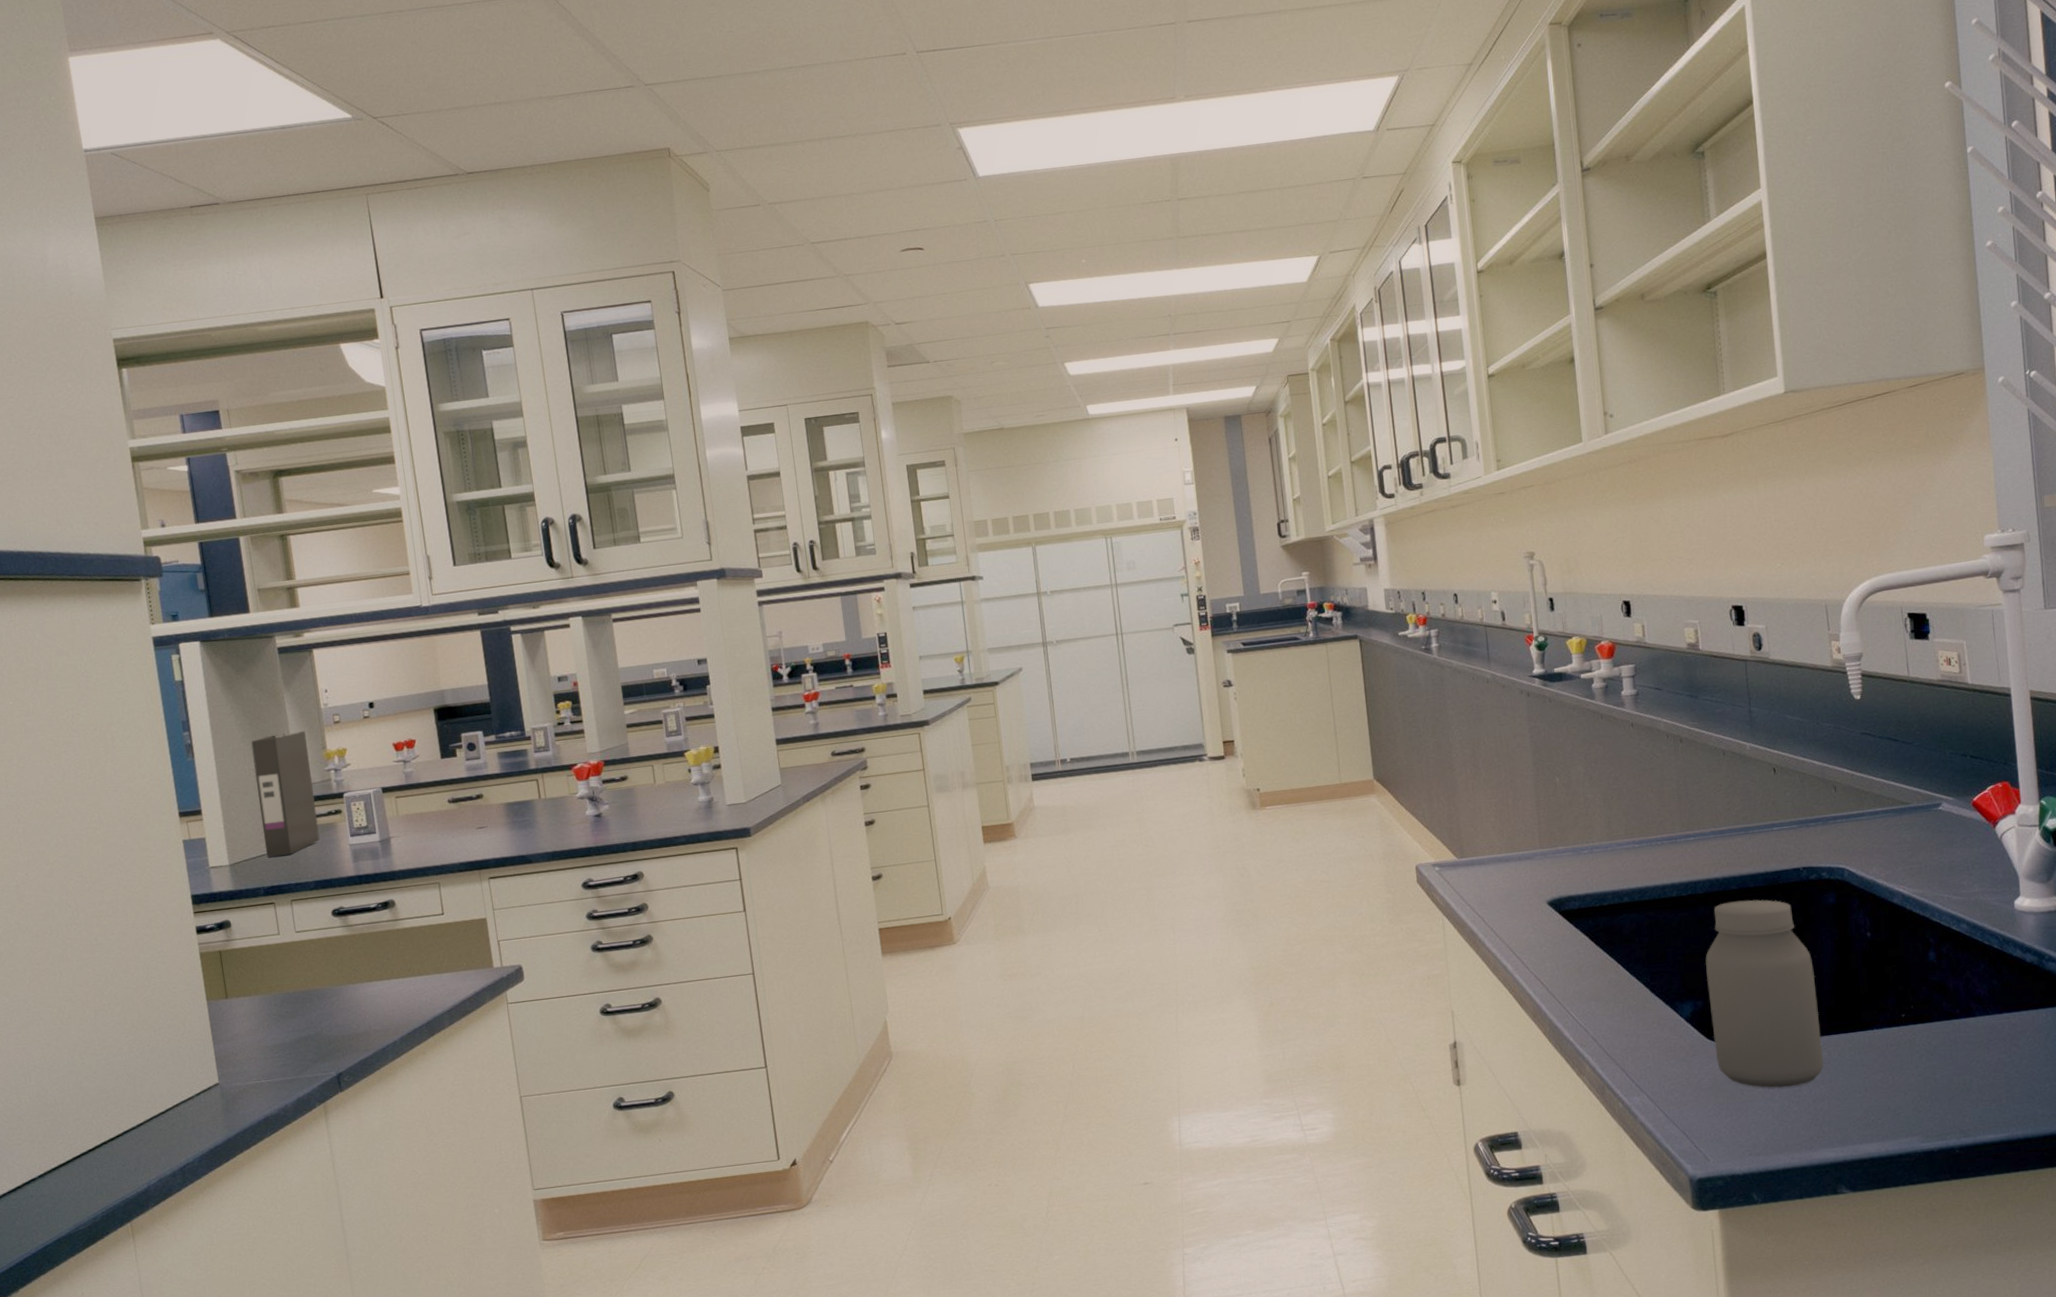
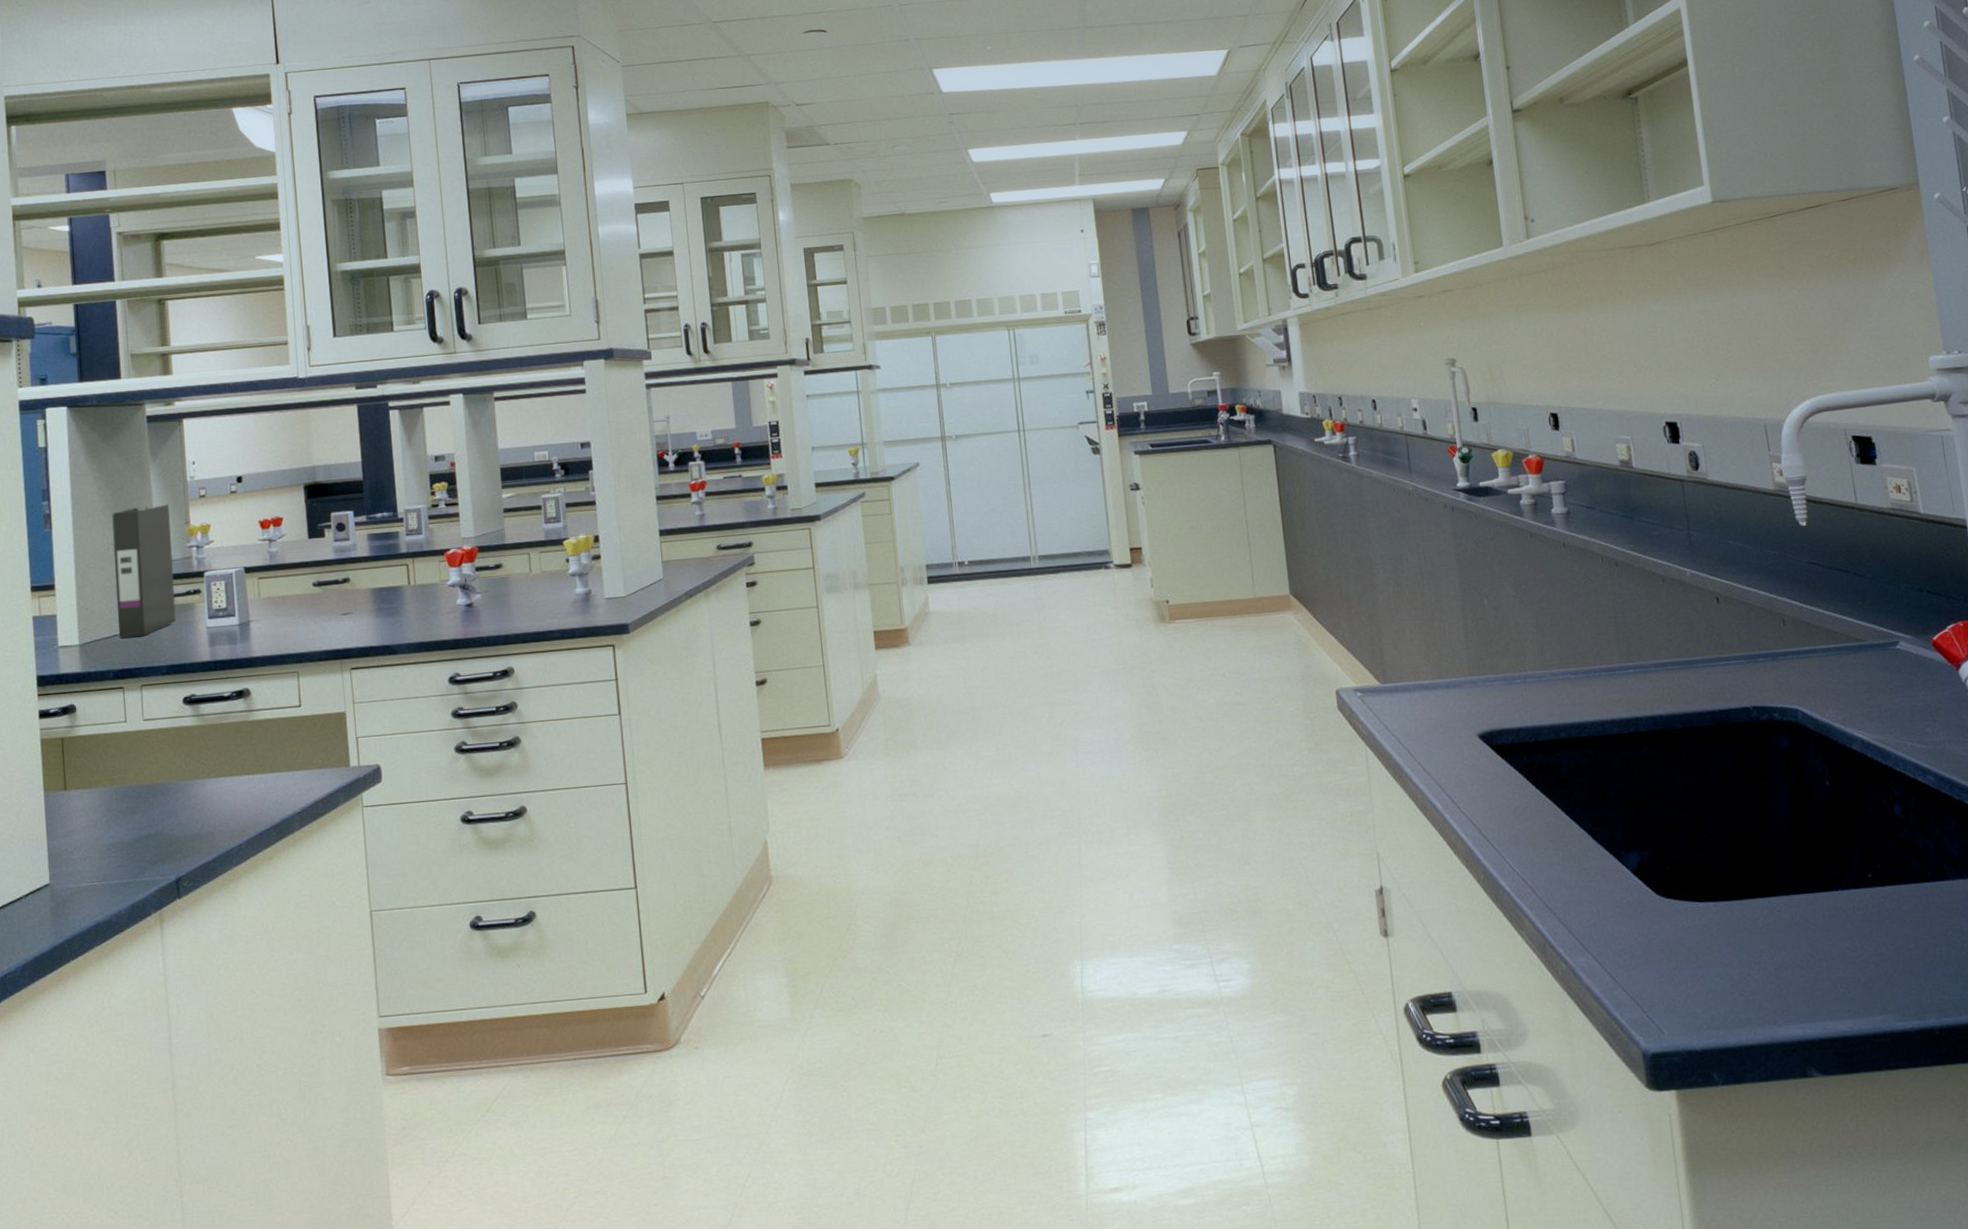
jar: present [1705,899,1823,1088] -> none [1651,740,1785,953]

